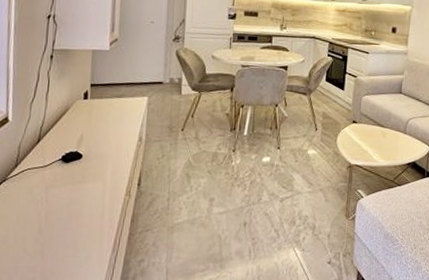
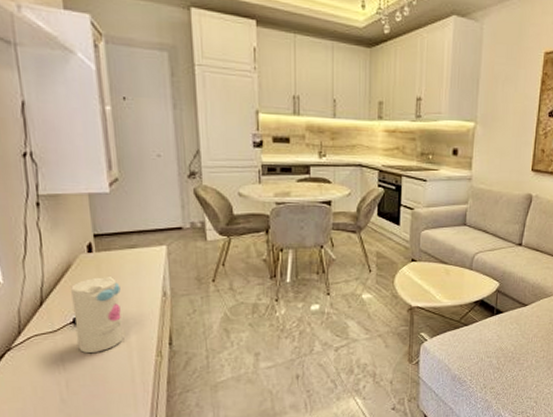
decorative vase: none [62,120,105,188] -> present [71,275,123,353]

